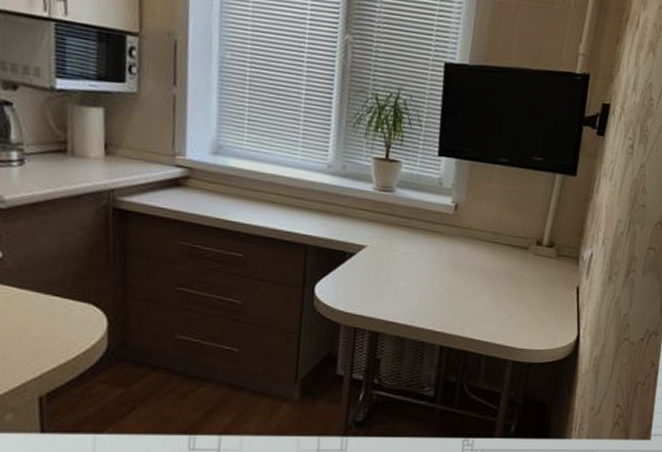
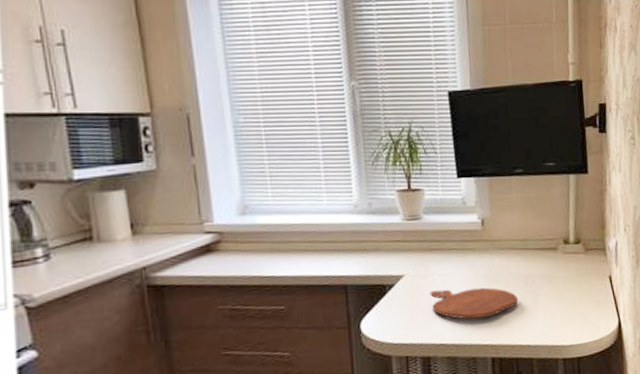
cutting board: none [389,267,478,304] -> present [430,287,518,320]

